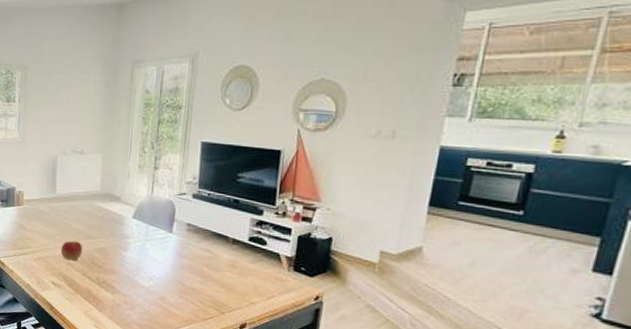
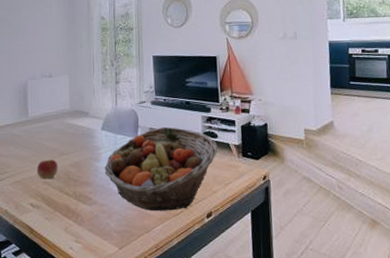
fruit basket: none [131,224,265,316] -> present [104,126,218,212]

